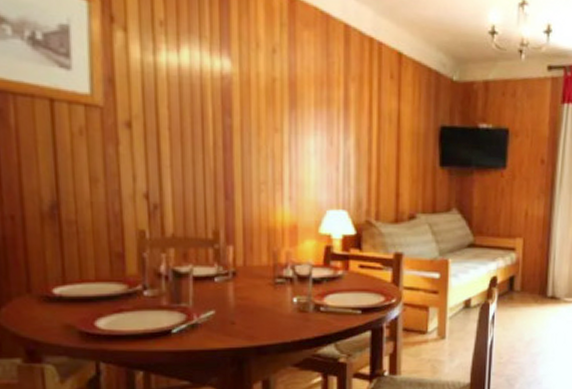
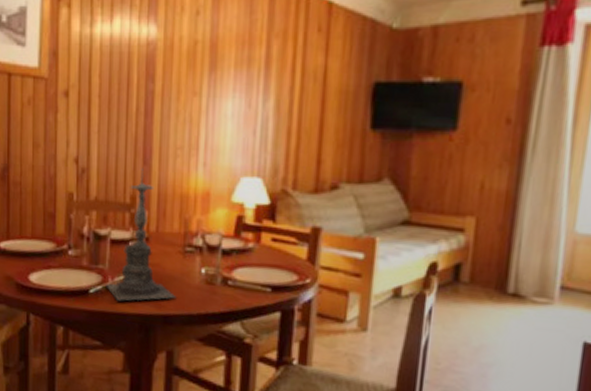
candle holder: none [190,203,269,338] -> present [106,168,176,301]

